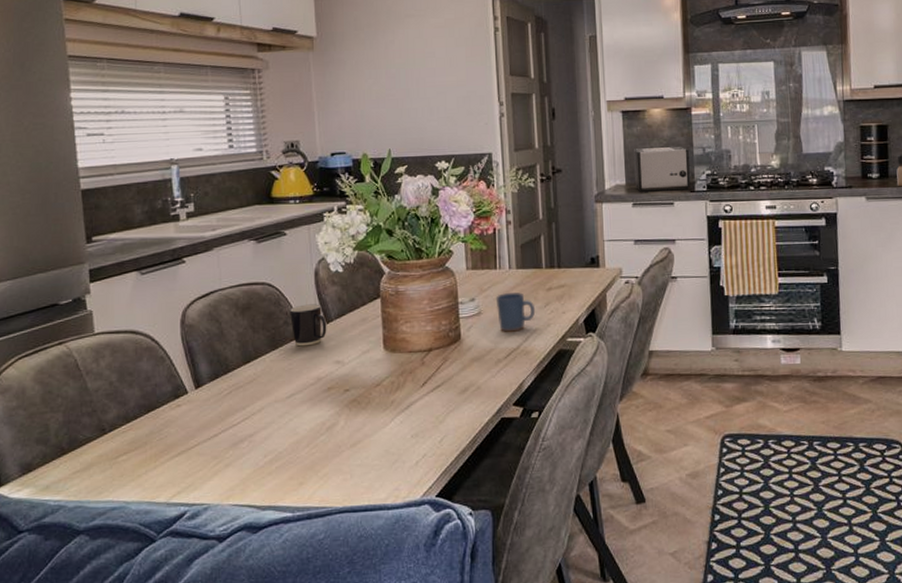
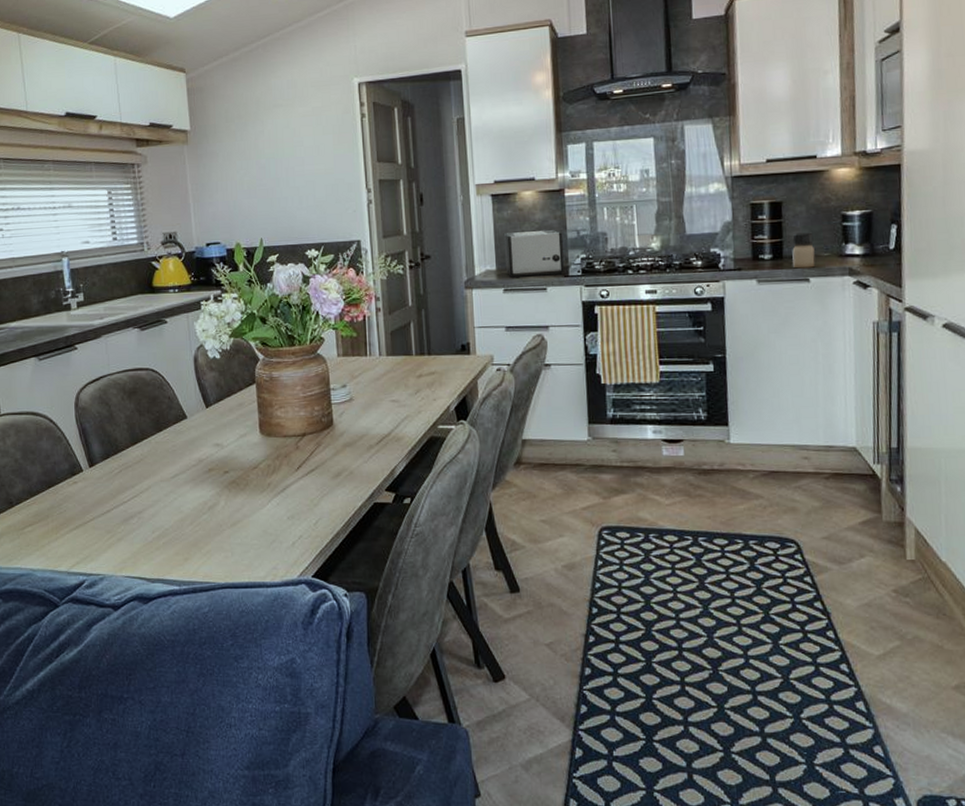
mug: present [289,304,327,347] -> none [171,389,207,429]
mug: present [495,292,536,332] -> none [366,379,406,418]

